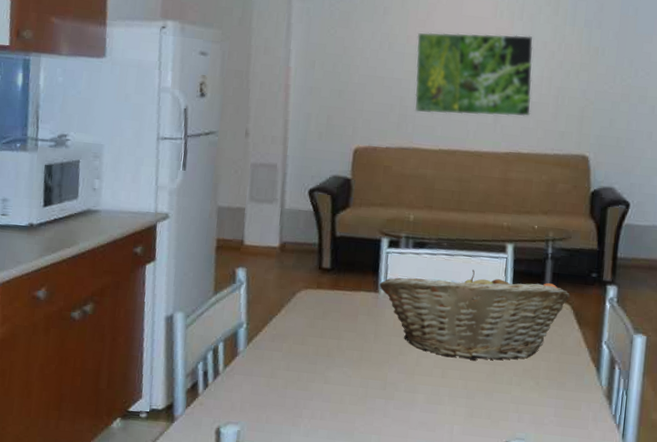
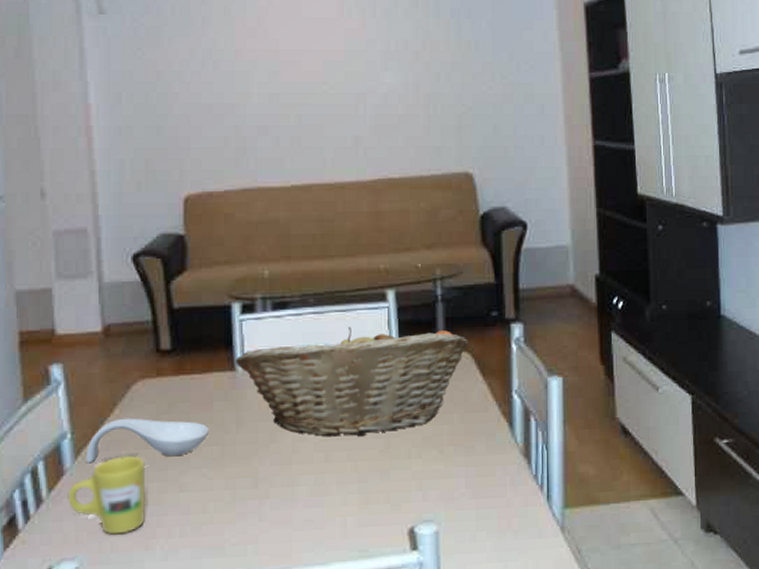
mug: none [238,347,301,410] -> present [68,454,146,535]
spoon rest: none [256,318,353,355] -> present [87,418,209,464]
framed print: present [414,32,533,117] -> none [247,34,398,143]

